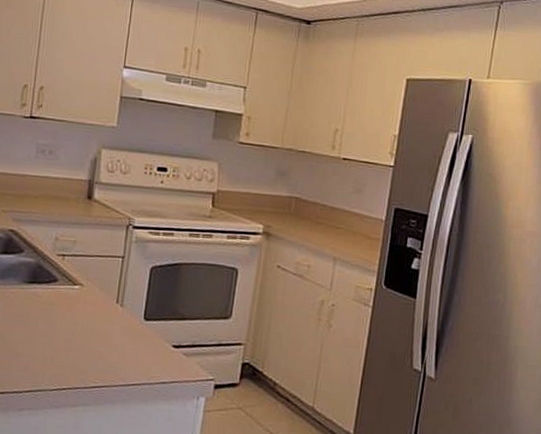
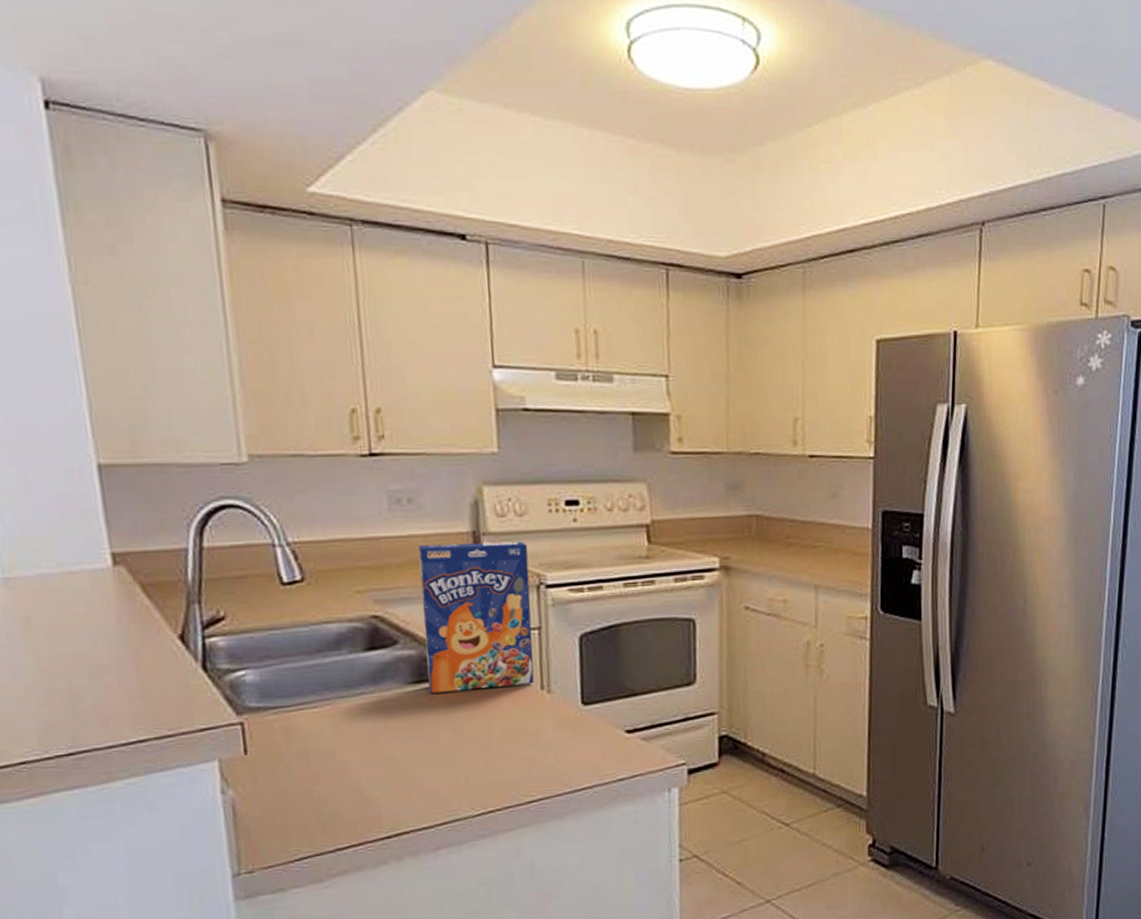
cereal box: none [38,184,126,298] -> present [418,541,534,693]

